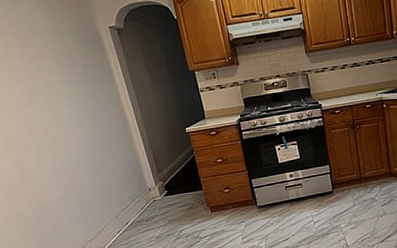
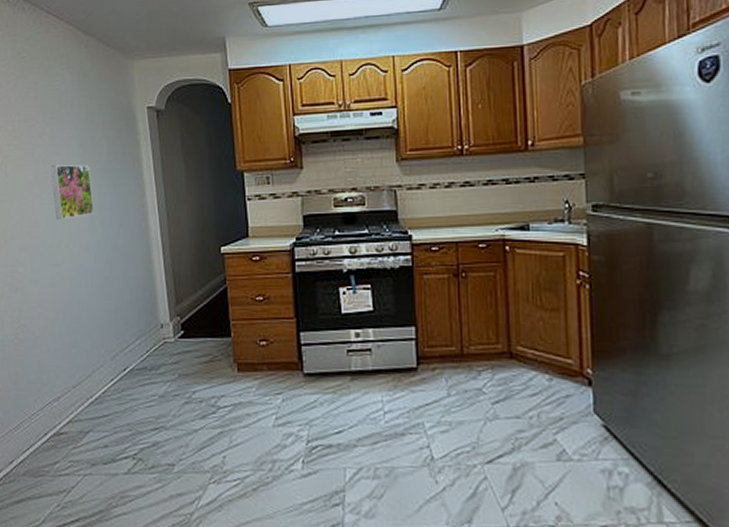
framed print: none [35,77,81,122] -> present [51,165,95,219]

